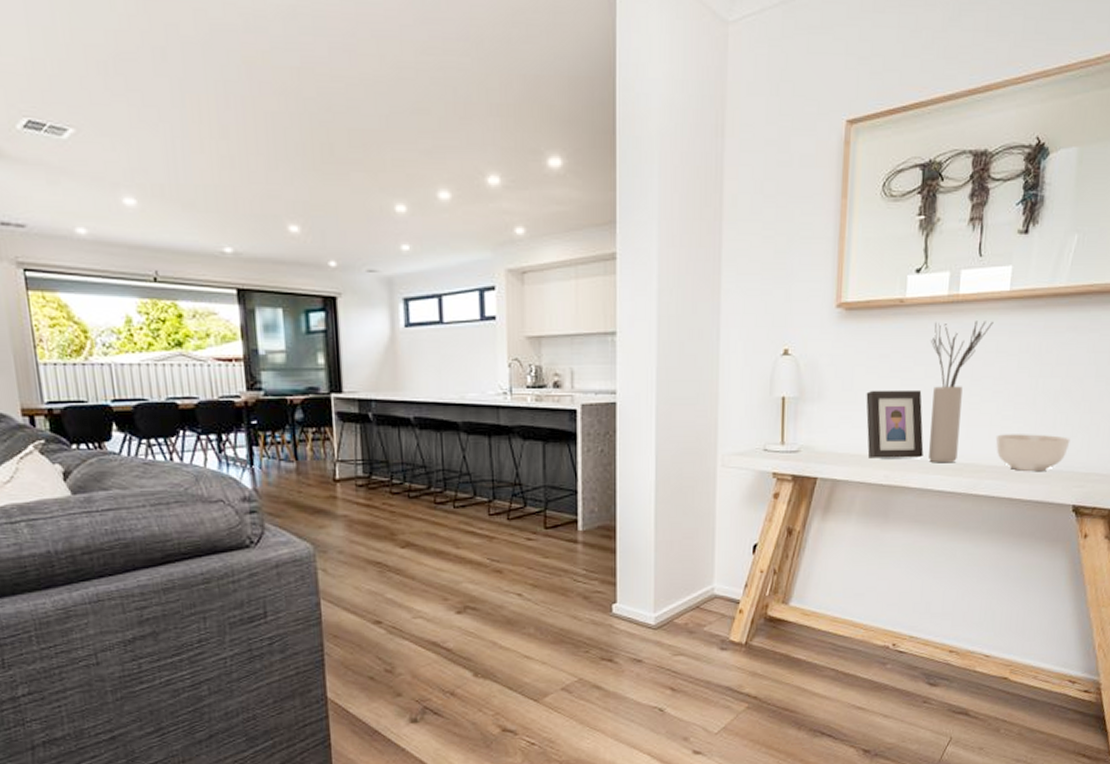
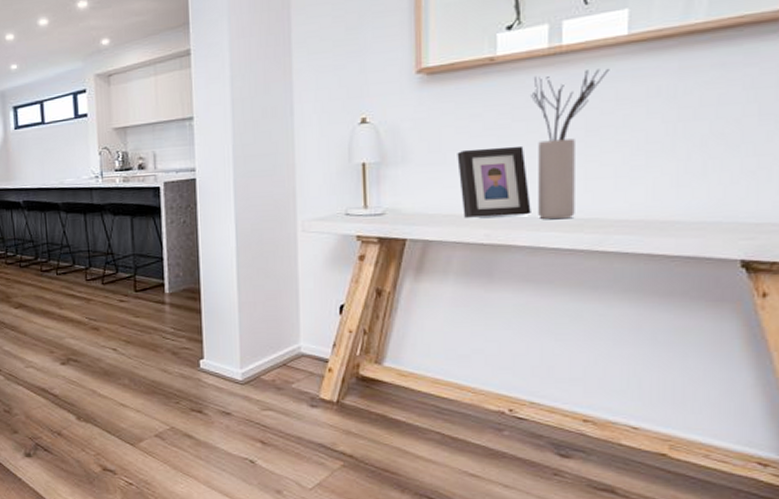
bowl: present [995,434,1071,472] -> none [624,183,730,225]

